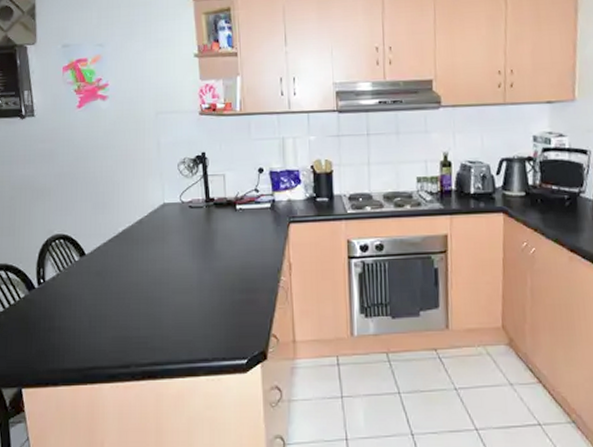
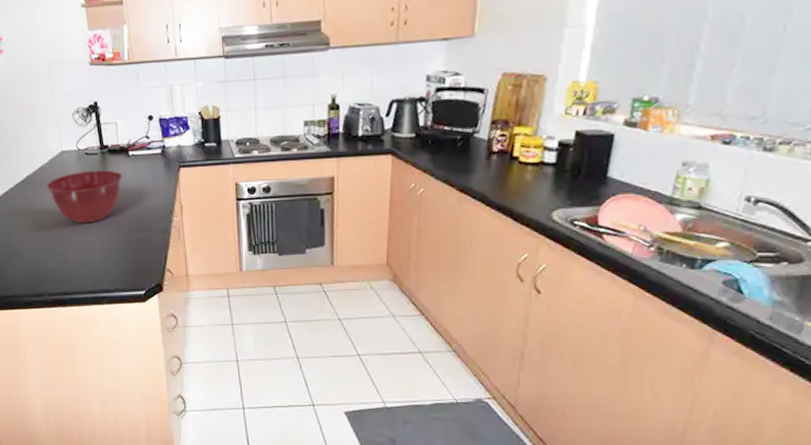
mixing bowl: none [144,225,228,283] -> present [46,170,122,224]

